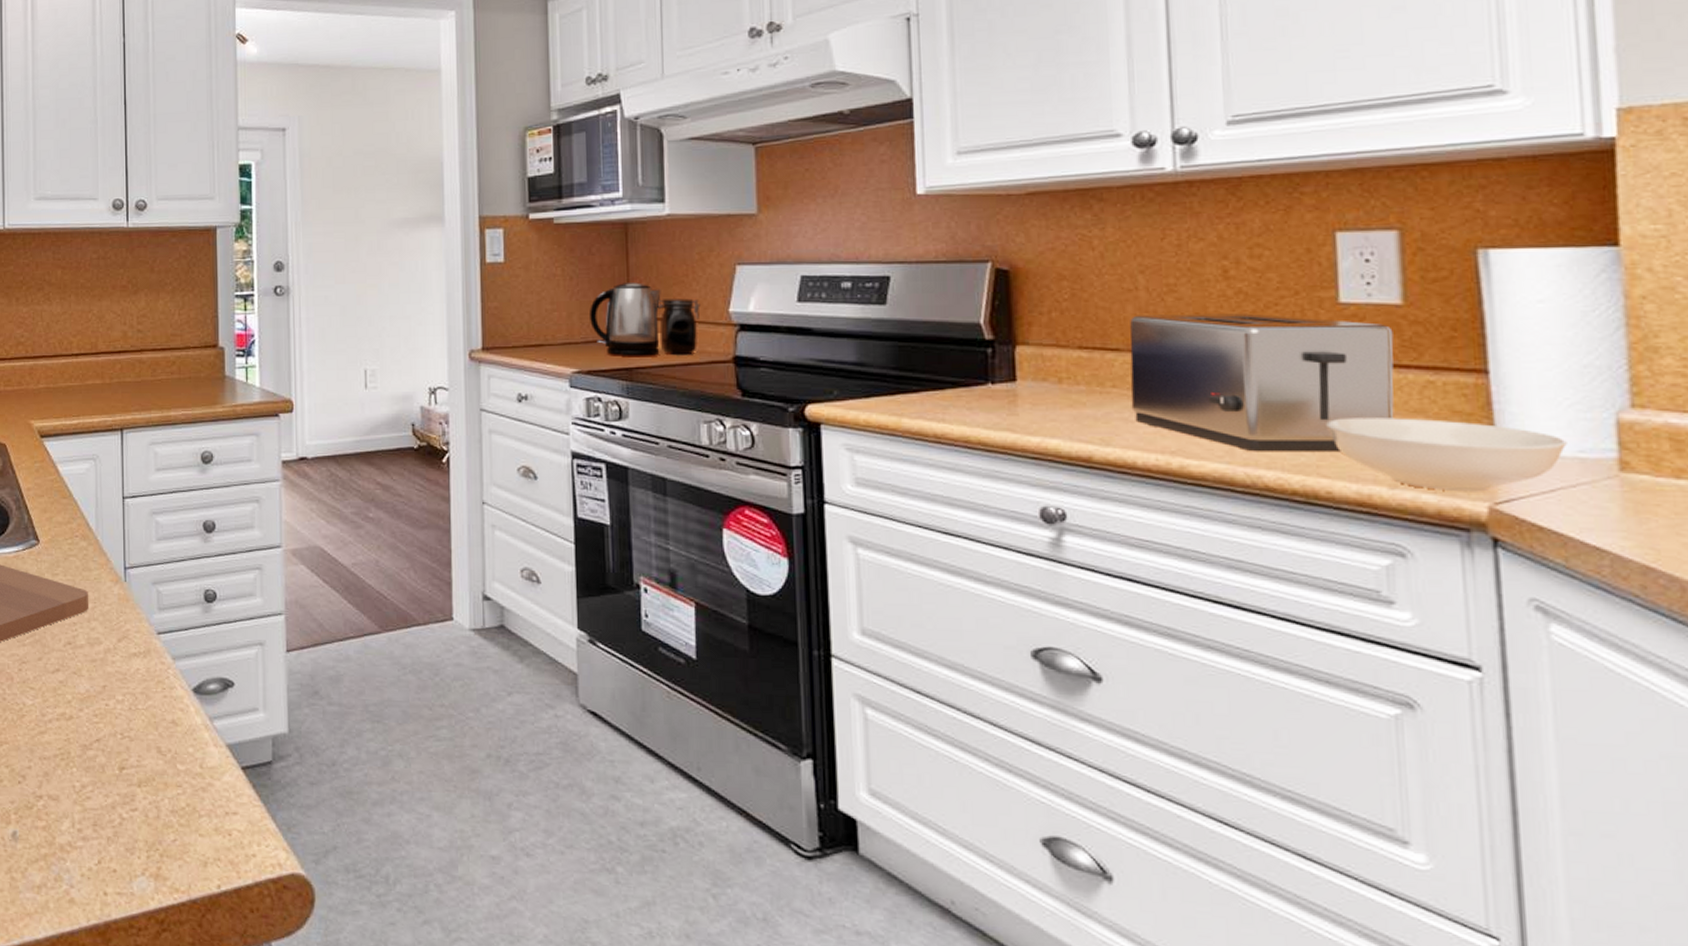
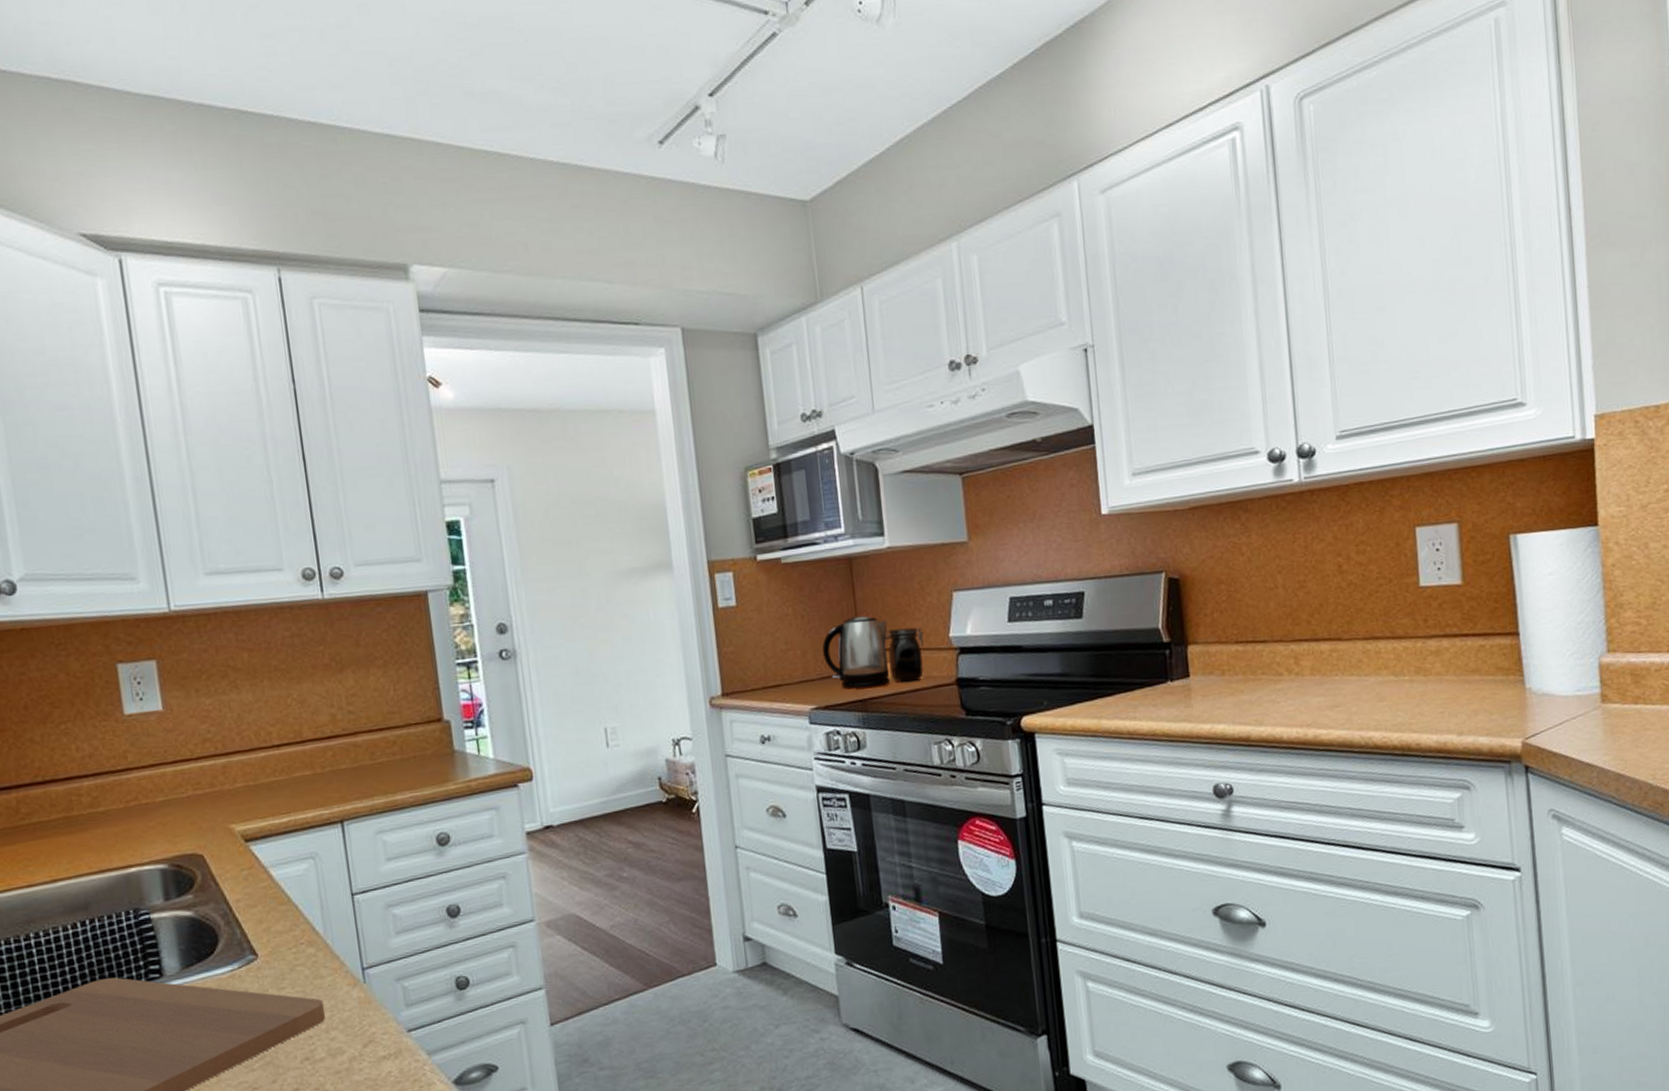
toaster: present [1129,313,1395,453] -> none [1273,600,1460,718]
bowl: present [1326,418,1567,492] -> none [1414,676,1570,733]

